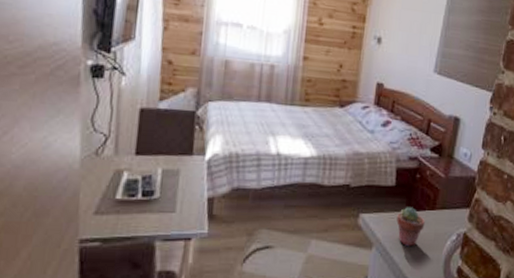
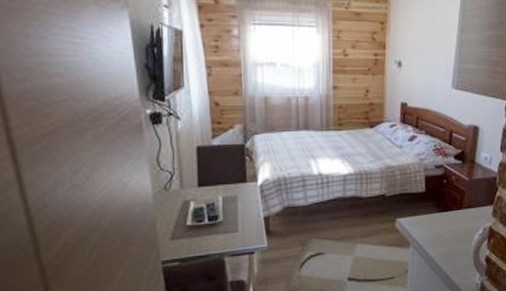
potted succulent: present [396,207,425,247] -> none [429,209,454,243]

